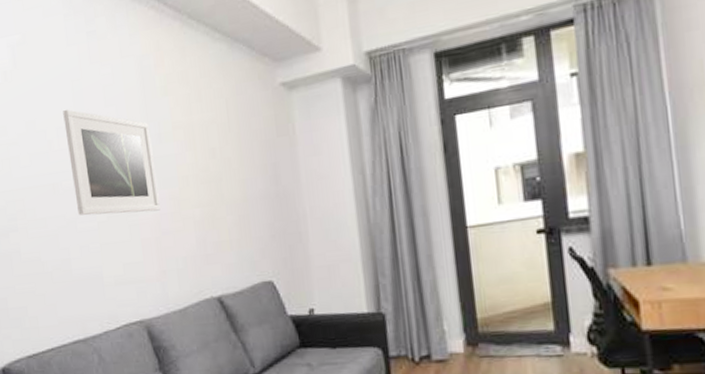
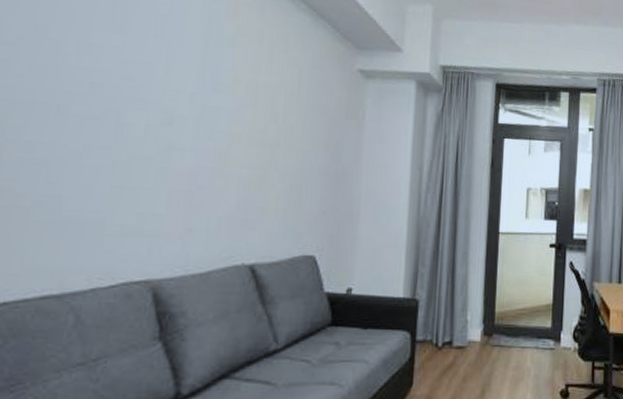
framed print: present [63,109,160,216] -> none [87,25,206,163]

